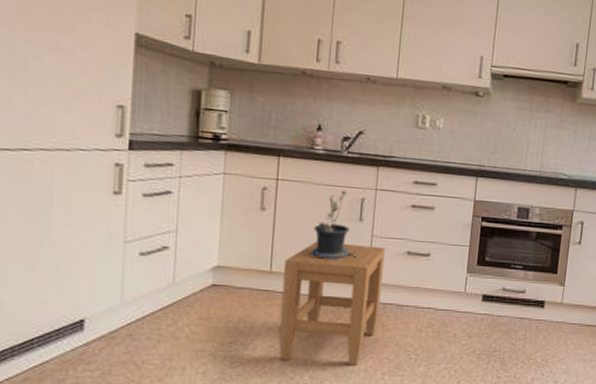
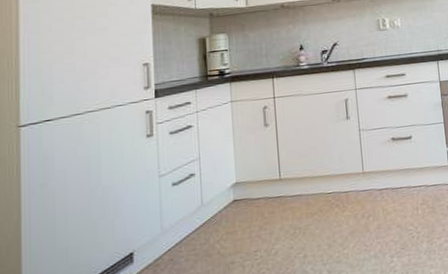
stool: present [278,241,385,366] -> none [290,138,378,260]
potted plant: present [310,190,358,259] -> none [310,95,351,160]

